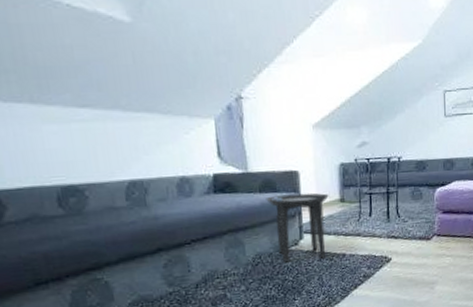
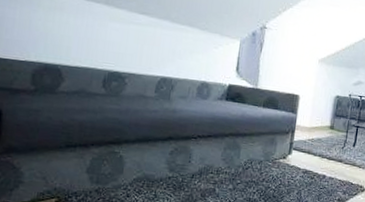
side table: present [266,193,329,263] -> none [267,112,321,175]

